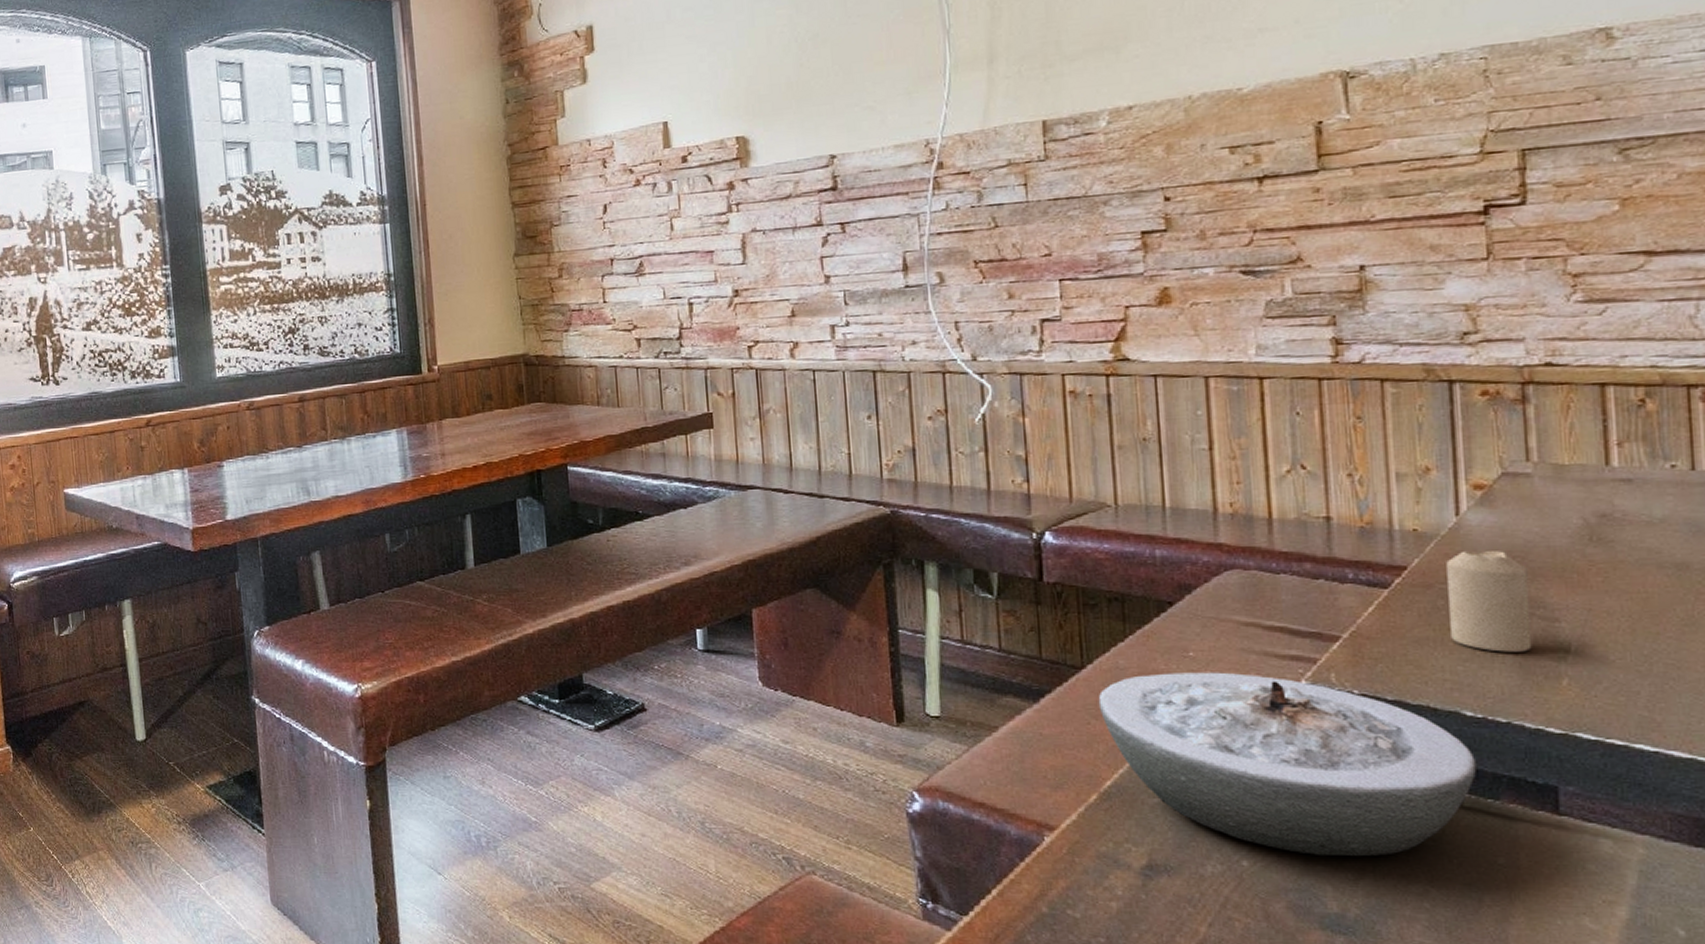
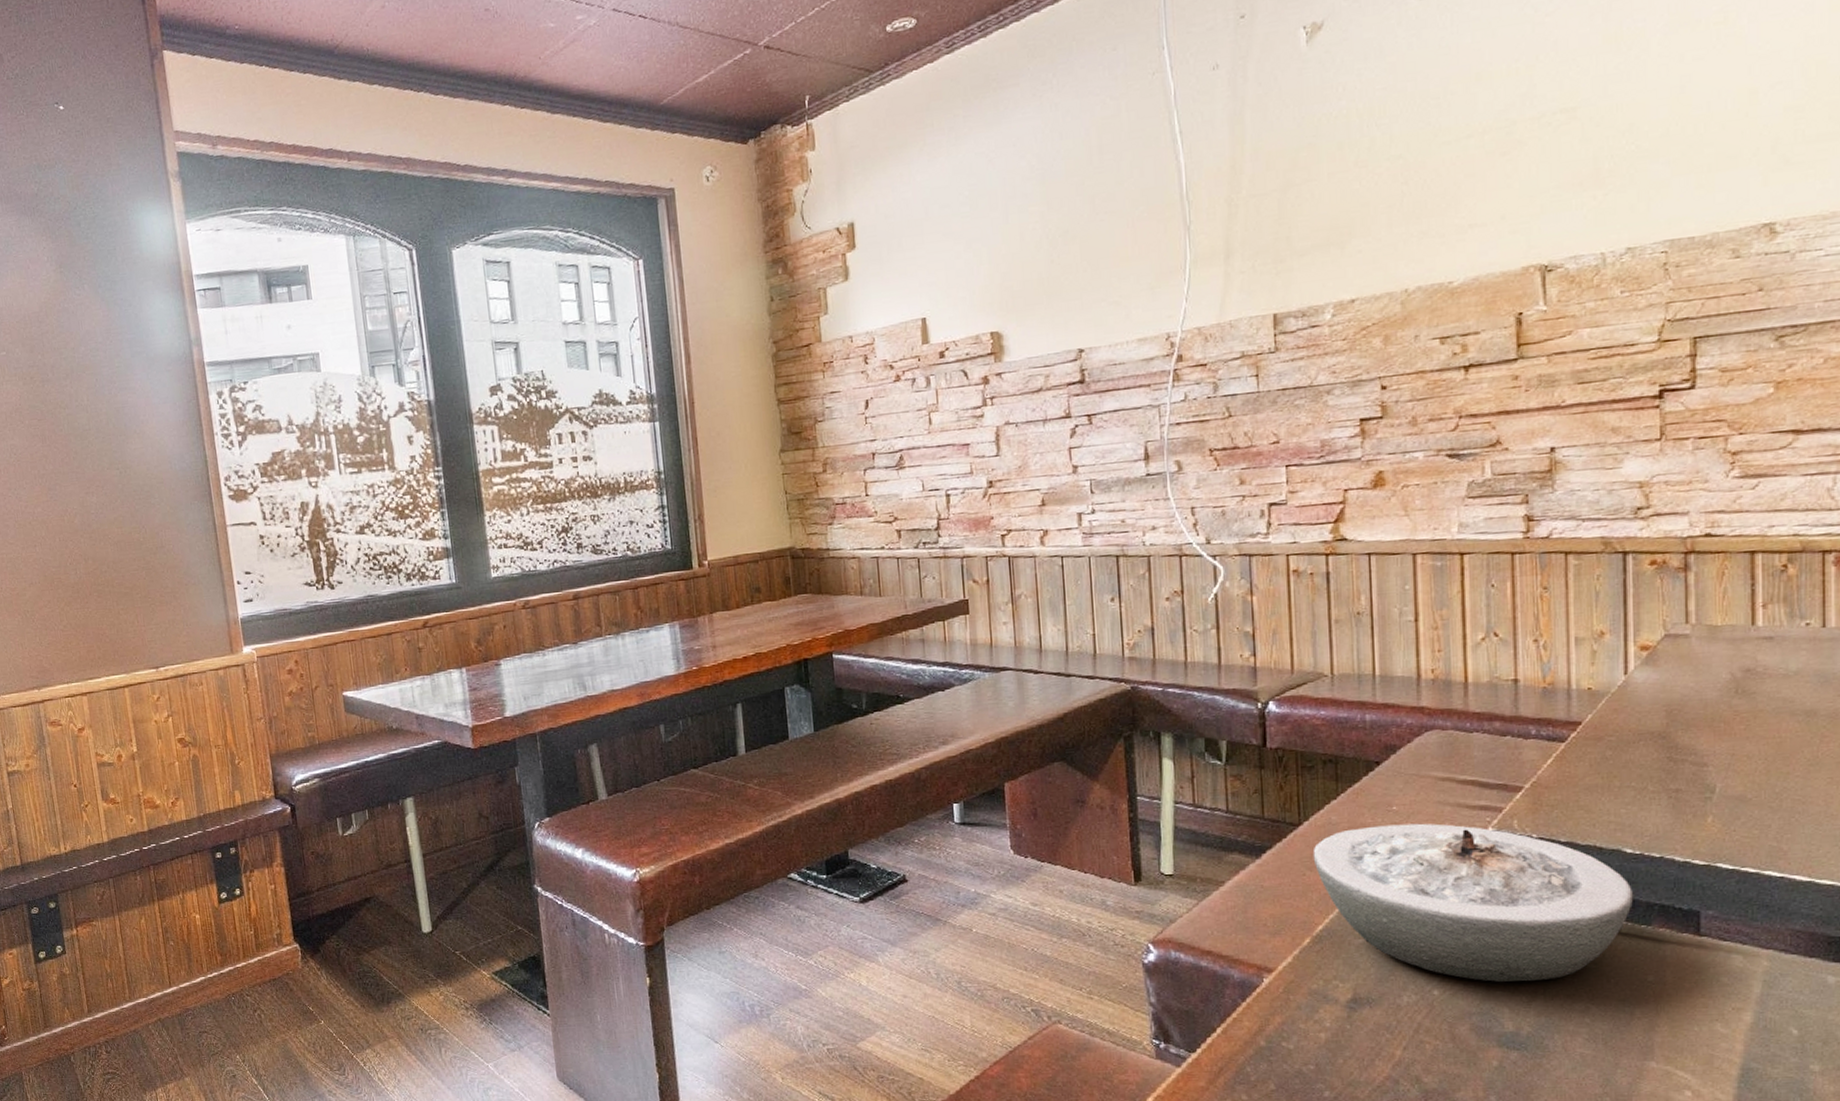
candle: present [1446,550,1532,652] -> none [1615,705,1684,796]

